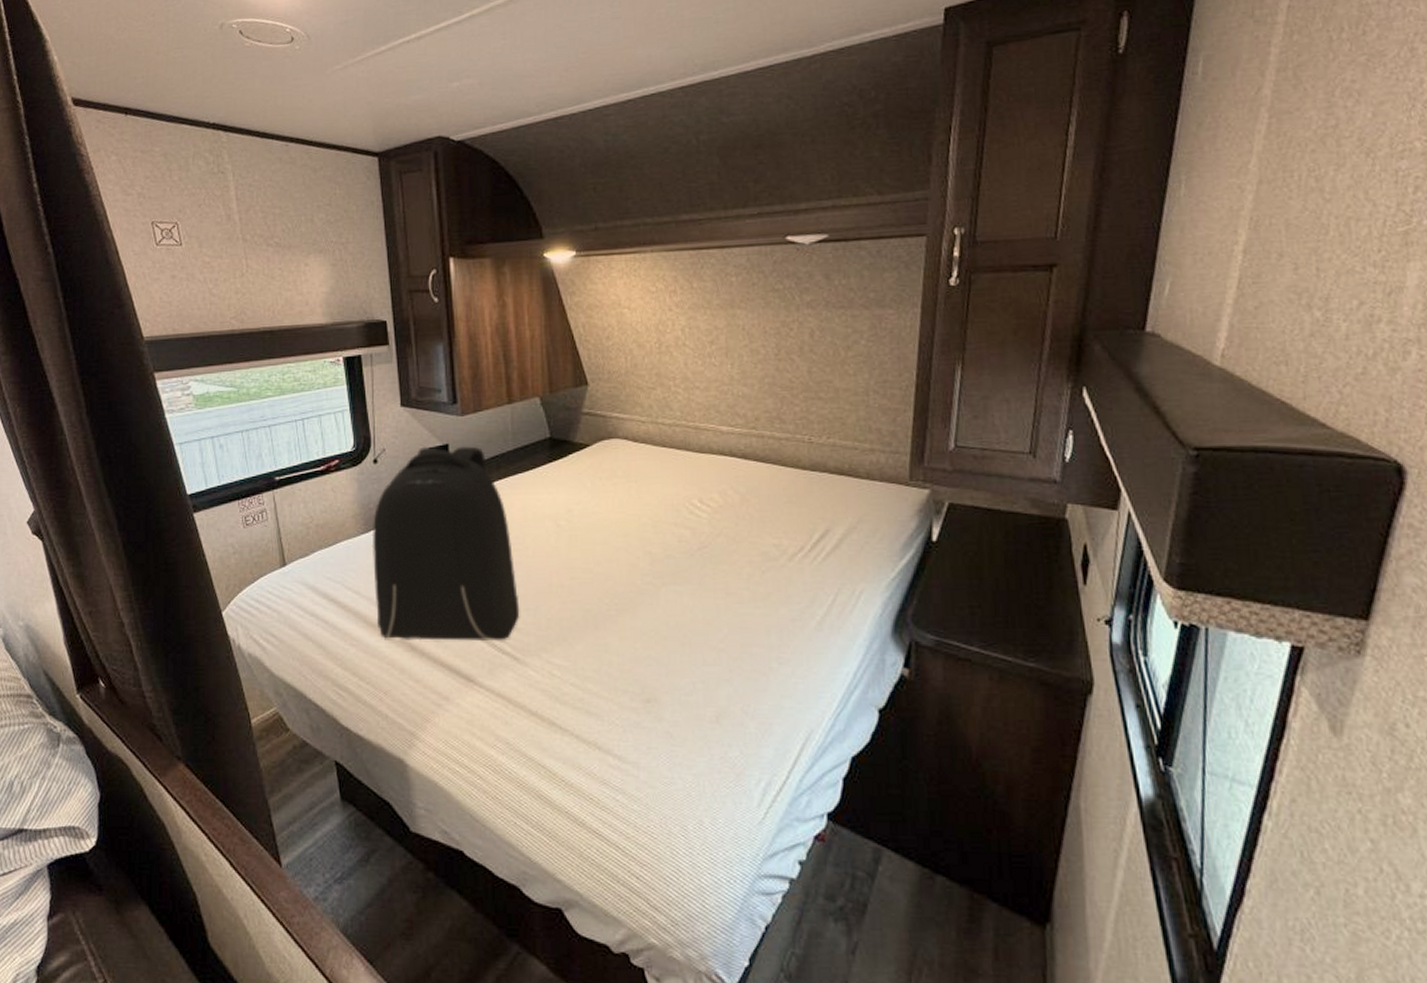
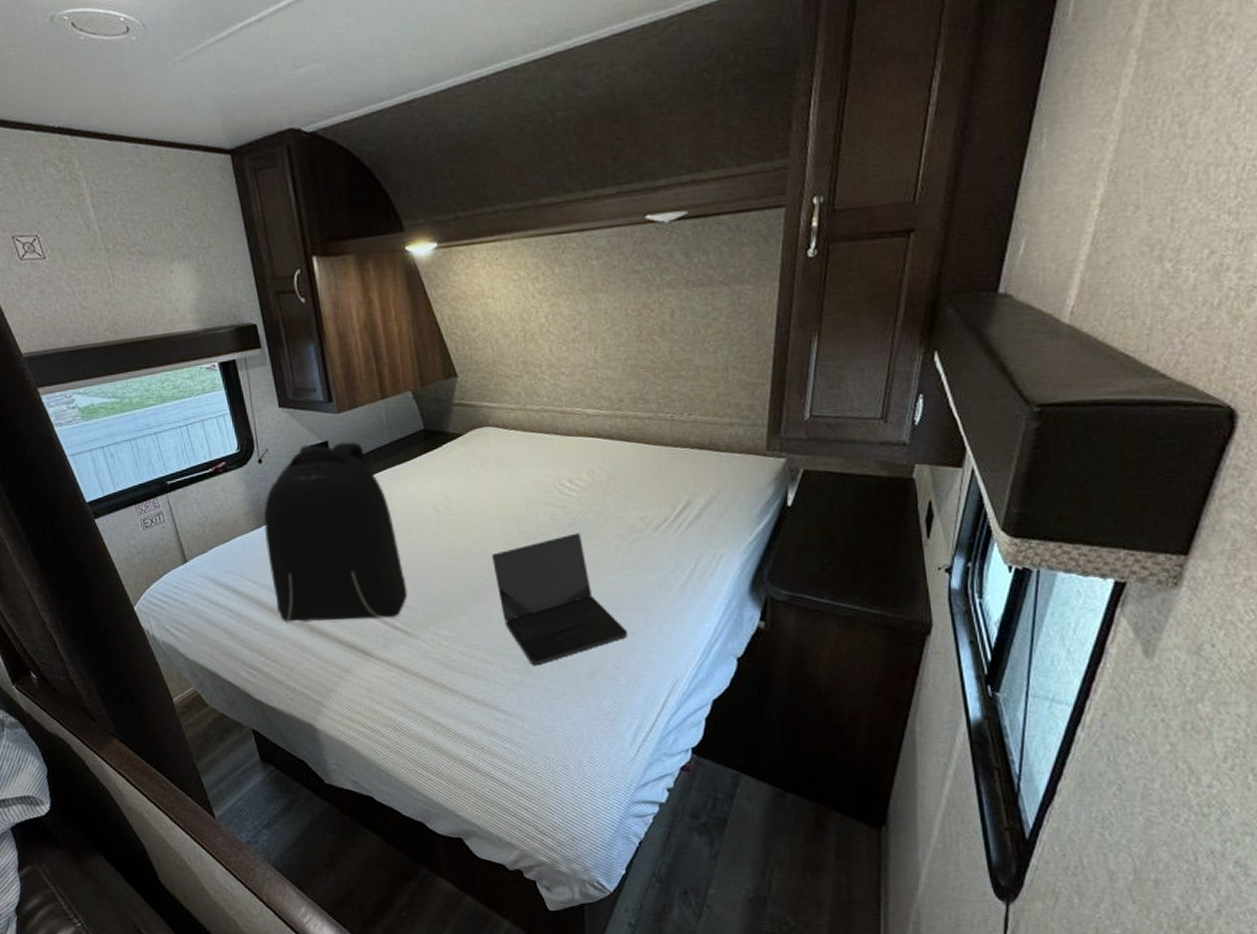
laptop: none [614,557,759,705] -> present [492,533,628,666]

